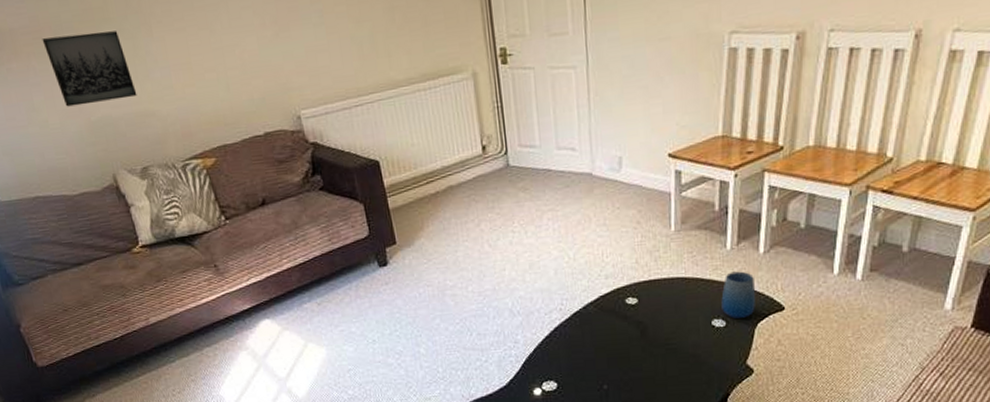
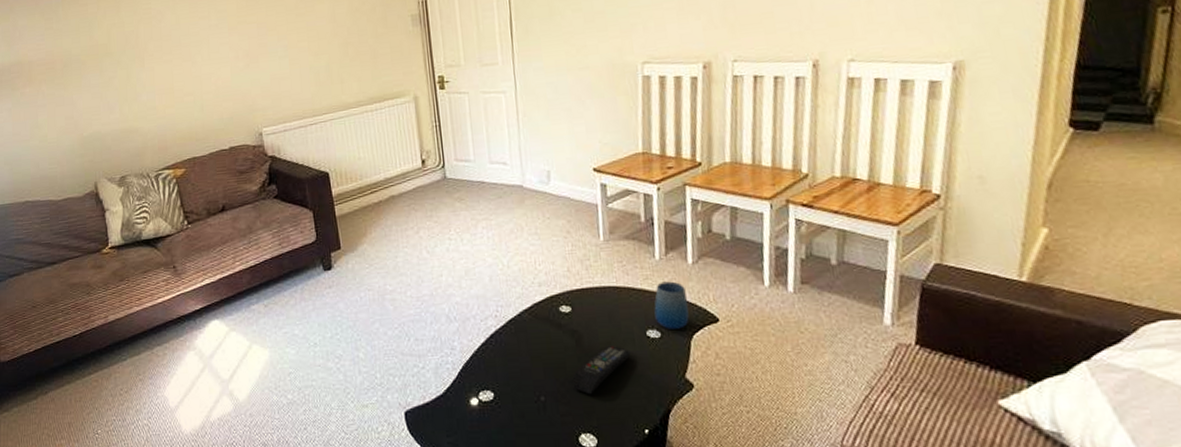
wall art: present [42,31,137,107] -> none [53,62,125,124]
remote control: none [635,334,695,383] -> present [572,344,631,395]

